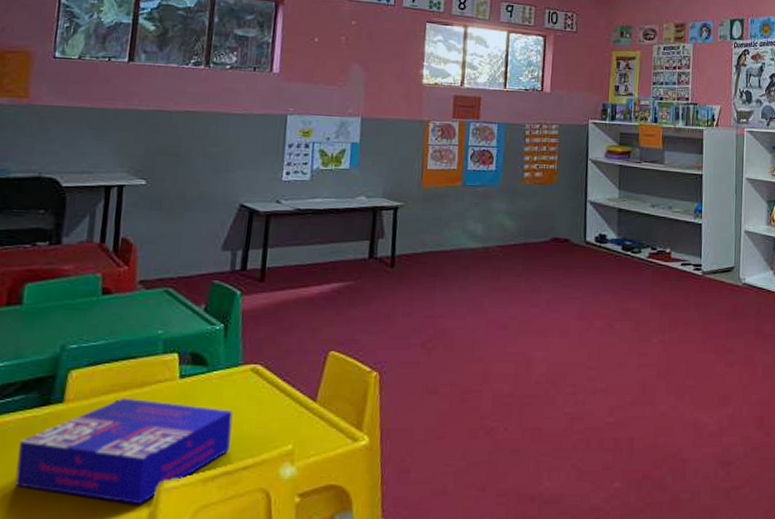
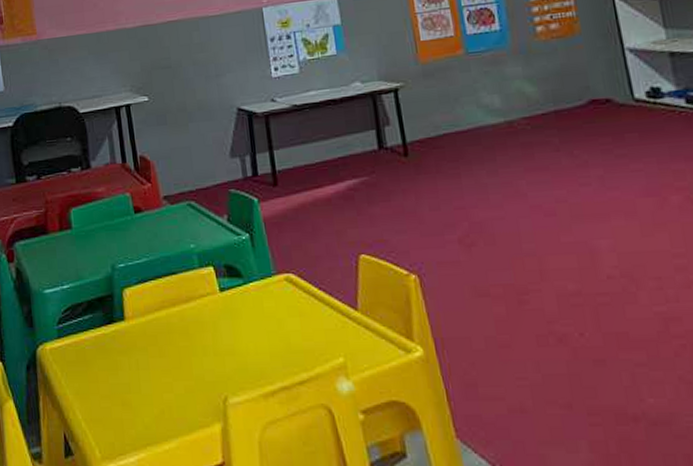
board game: present [14,397,233,505] -> none [96,313,282,420]

